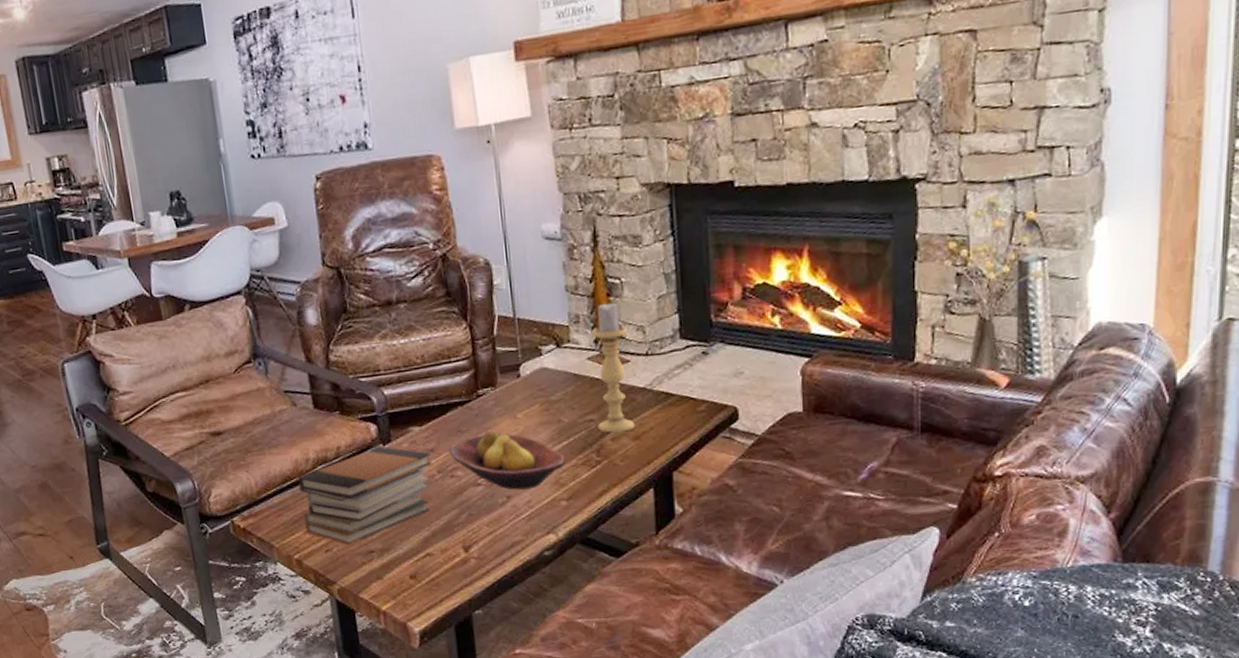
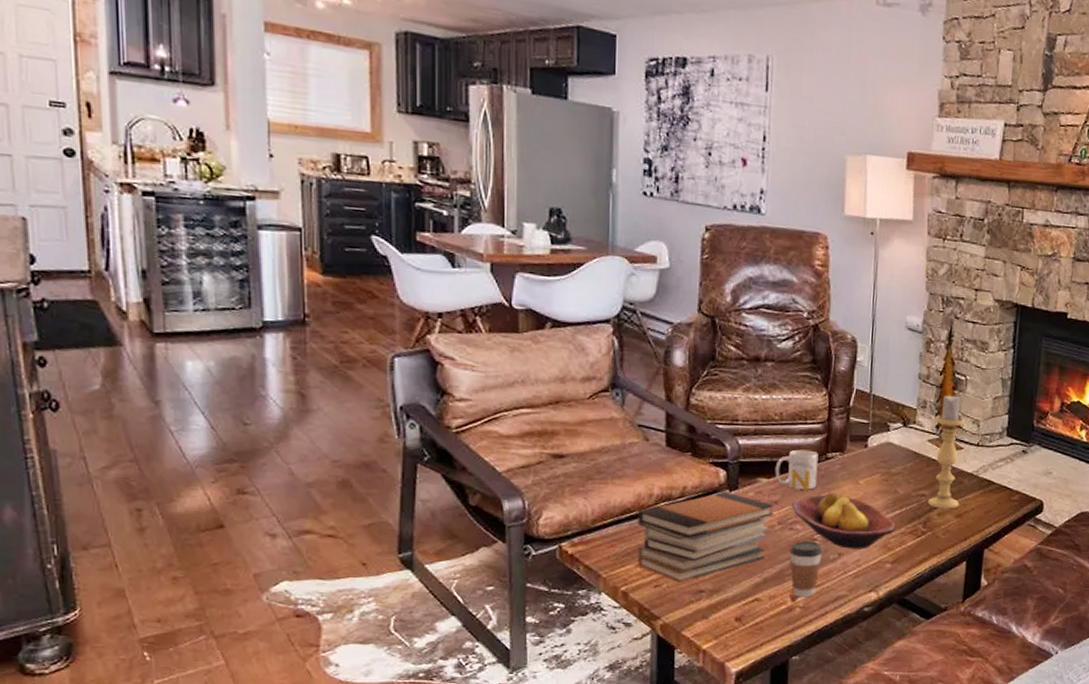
mug: none [425,389,472,434] -> present [775,449,819,490]
coffee cup: none [454,486,490,548] -> present [789,541,822,598]

